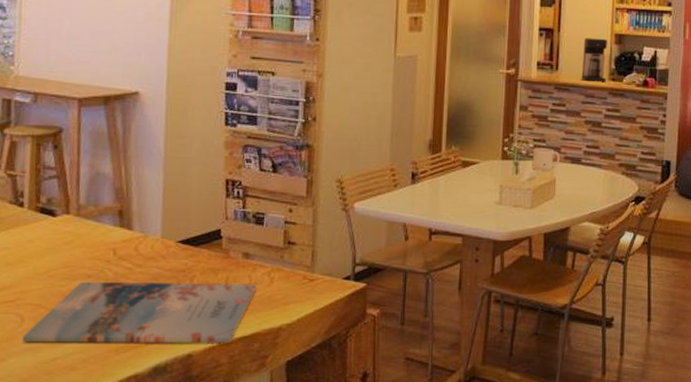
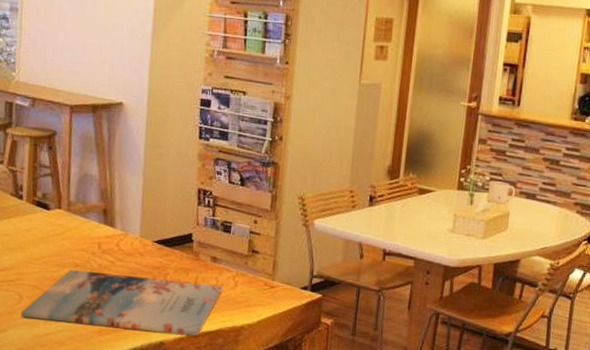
coffee maker: present [581,38,607,83] -> none [542,75,572,122]

